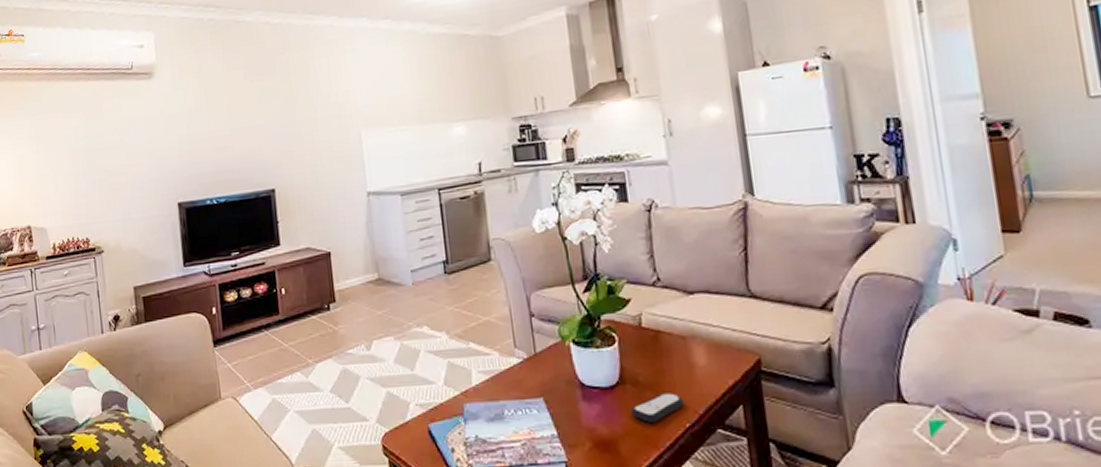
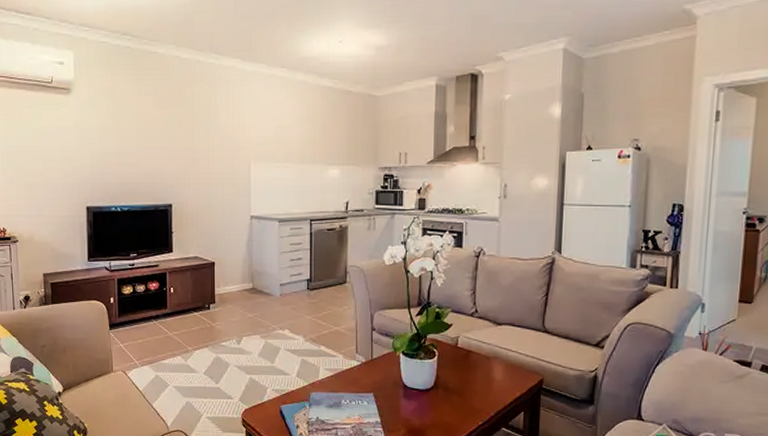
remote control: present [631,393,684,422] -> none [439,398,480,419]

